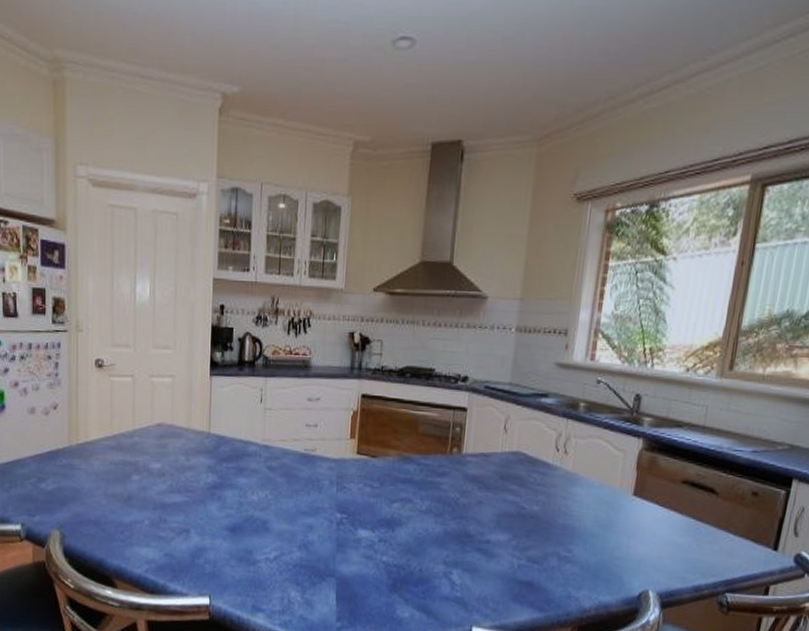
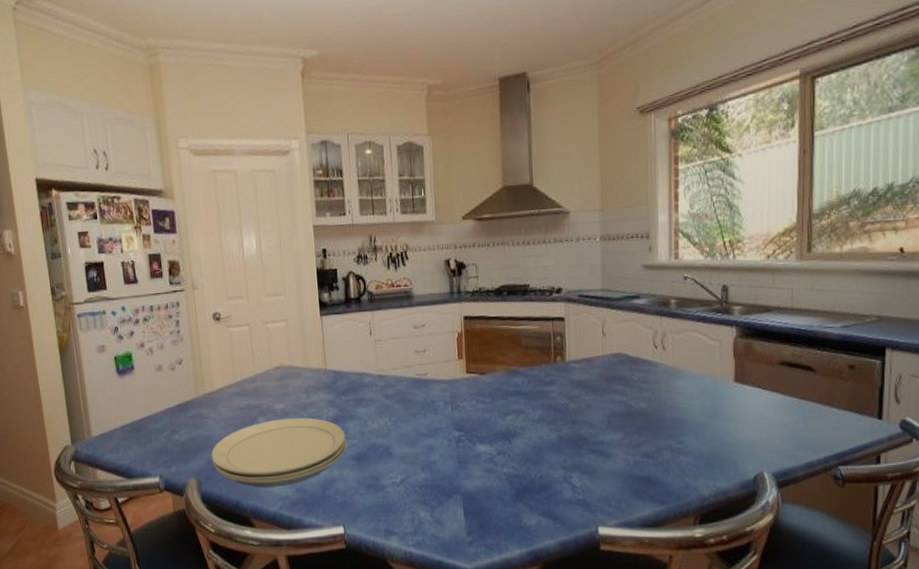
plate: none [78,479,223,549] -> present [211,417,347,487]

